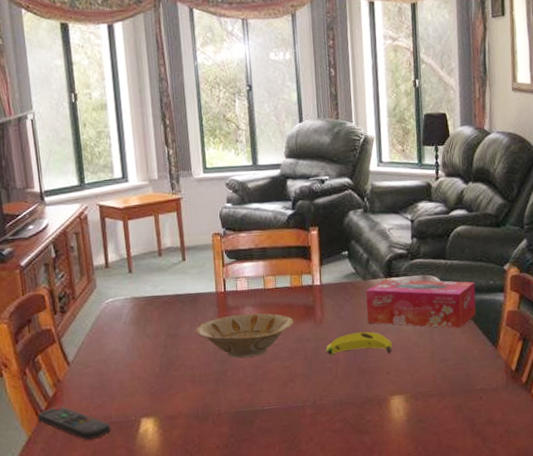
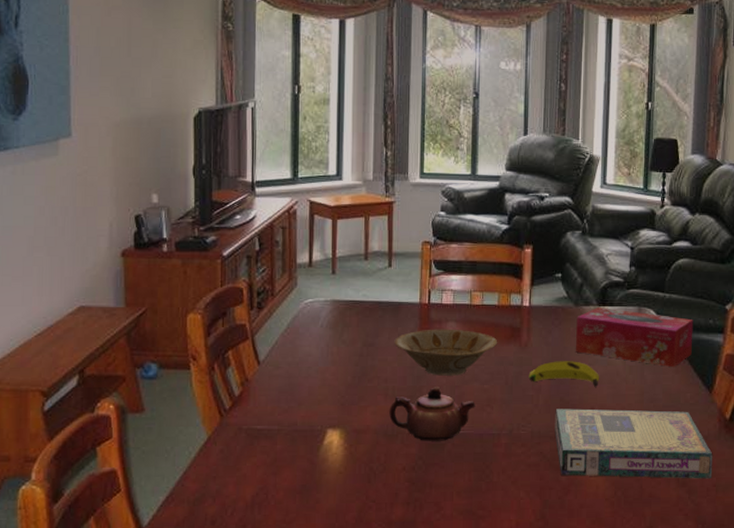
remote control: present [38,406,111,440] -> none [221,408,295,446]
teapot: none [198,368,279,420] -> present [389,387,475,441]
video game box: none [353,367,504,438] -> present [555,408,713,479]

